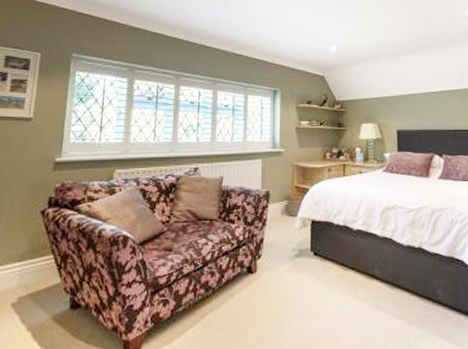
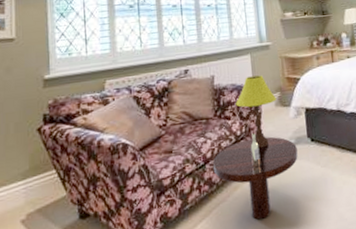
coffee table: none [211,240,299,331] -> present [213,133,298,220]
table lamp: none [242,181,283,257] -> present [236,75,276,149]

